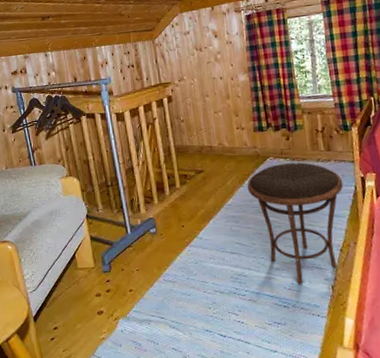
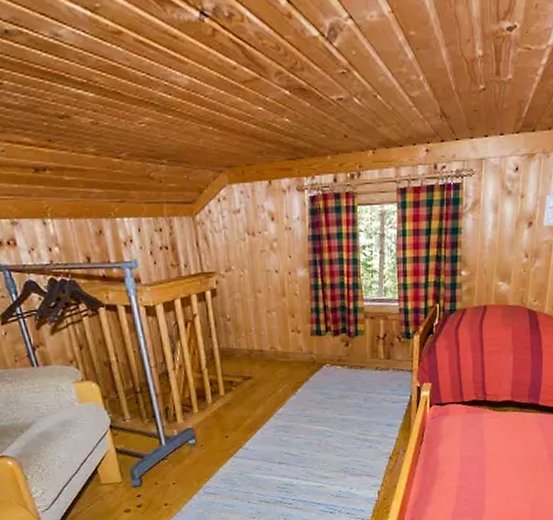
side table: present [247,162,343,285] -> none [300,370,399,492]

